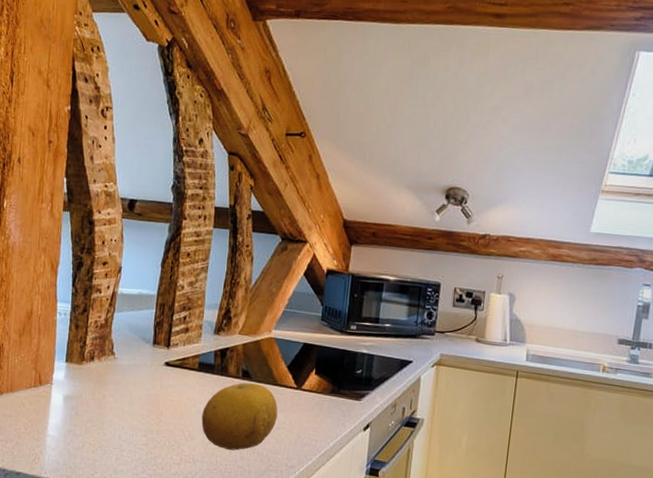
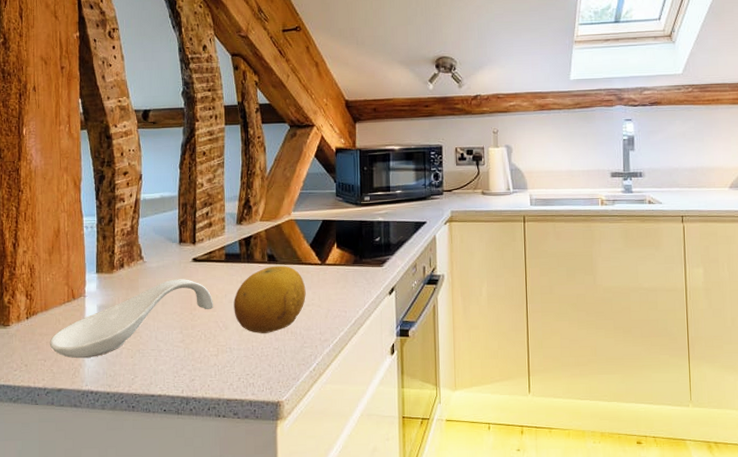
spoon rest: none [12,380,181,447] -> present [49,279,213,359]

